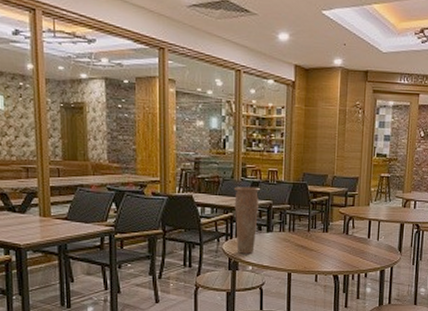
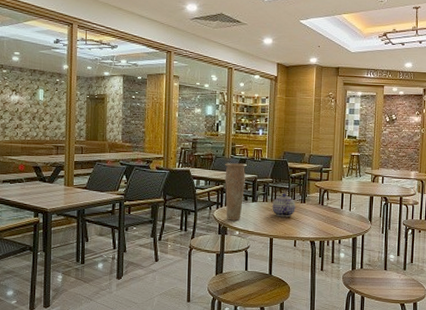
teapot: none [290,221,317,249] -> present [272,193,296,218]

